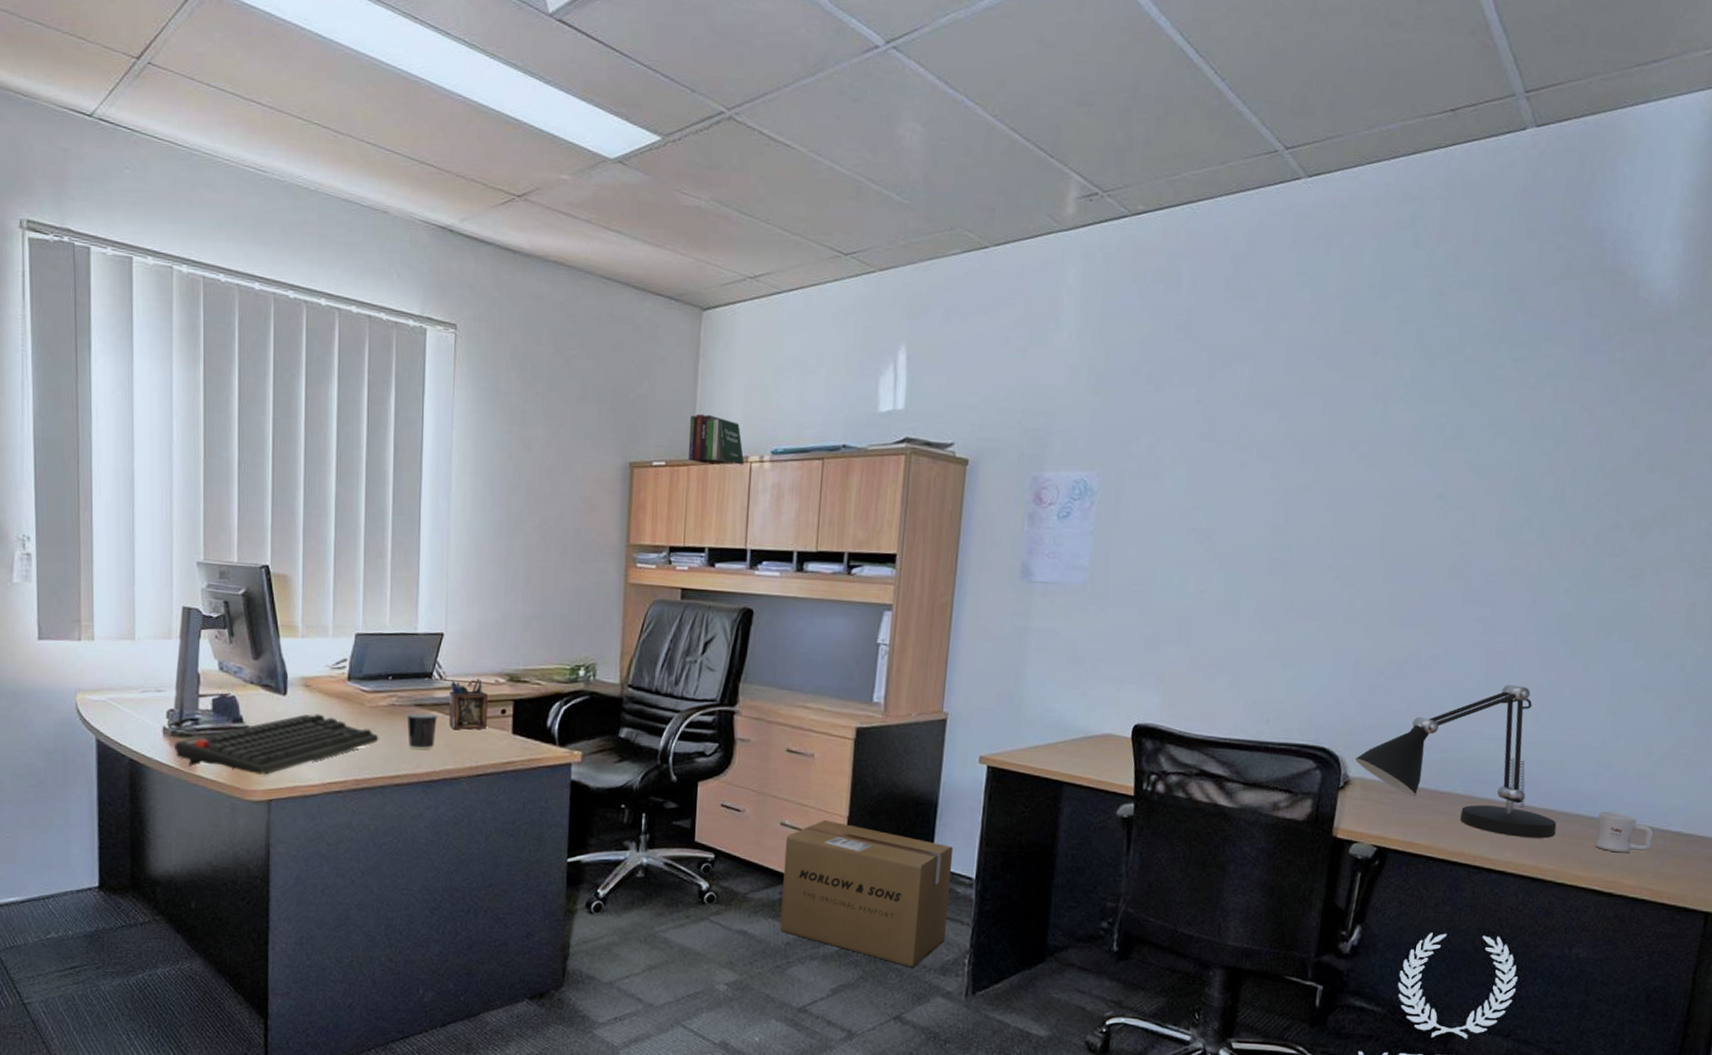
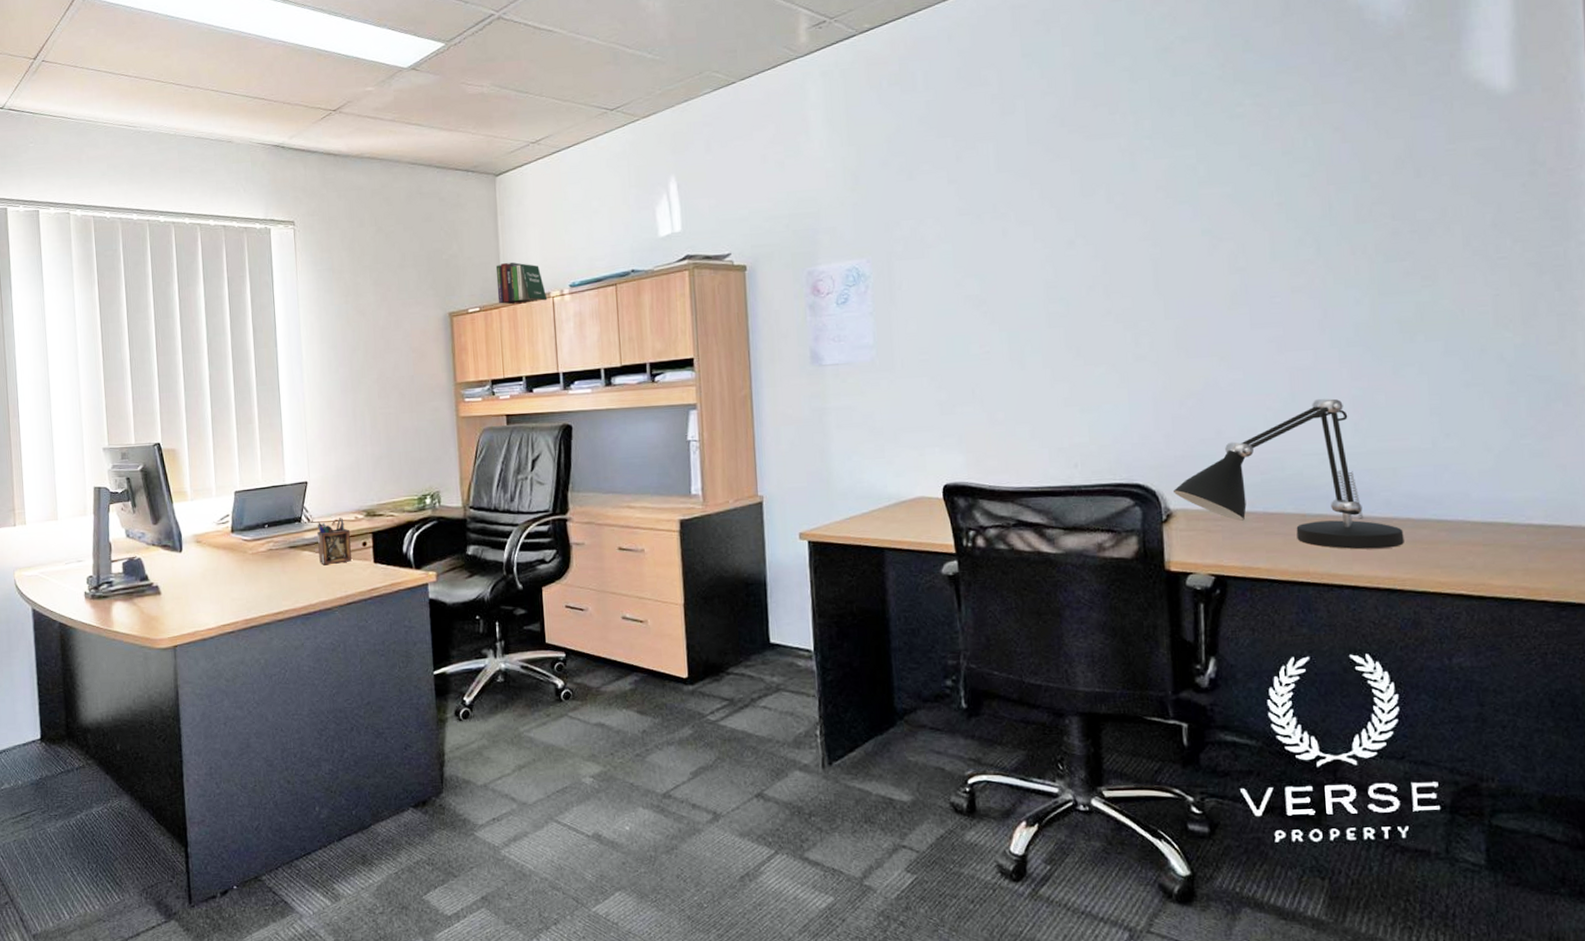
computer keyboard: present [175,714,379,776] -> none [95,565,262,625]
mug: present [406,712,437,750] -> none [283,553,309,587]
box: present [780,820,954,968] -> none [629,610,793,744]
mug: present [1595,811,1654,853] -> none [1446,512,1515,554]

